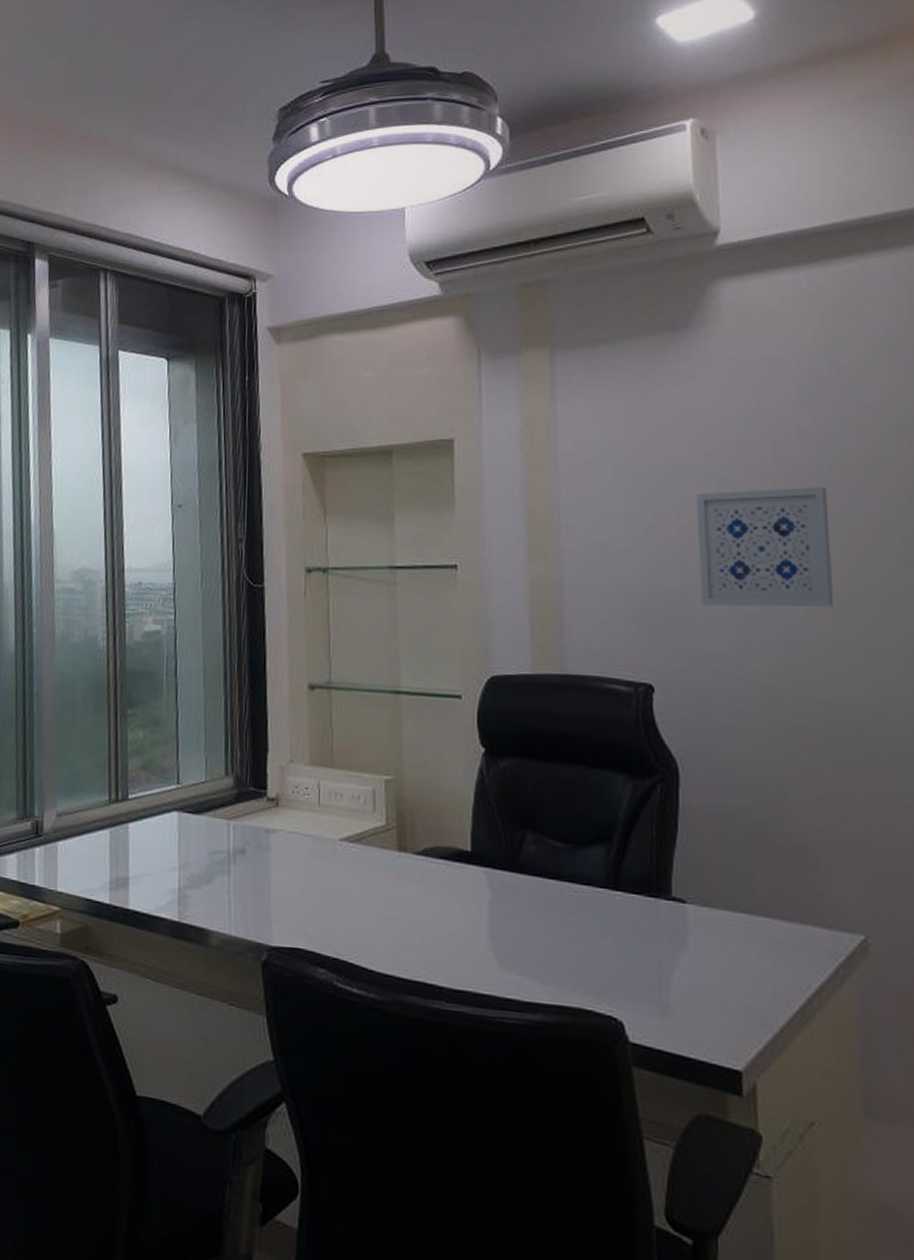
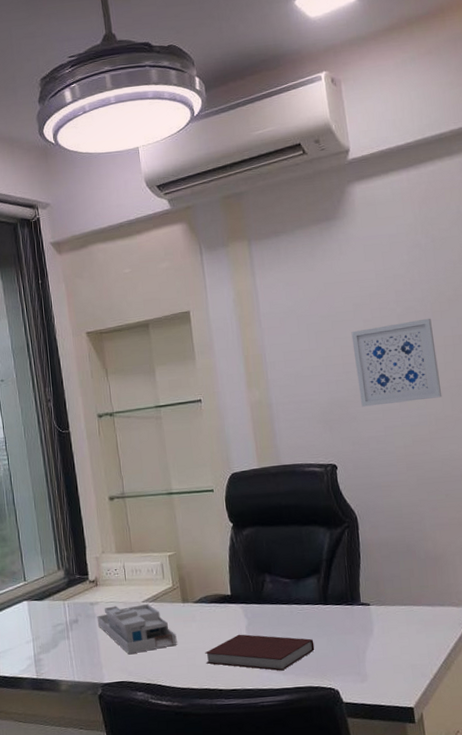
desk organizer: none [272,838,384,913] -> present [97,604,177,655]
notebook: none [423,911,592,977] -> present [205,634,315,671]

